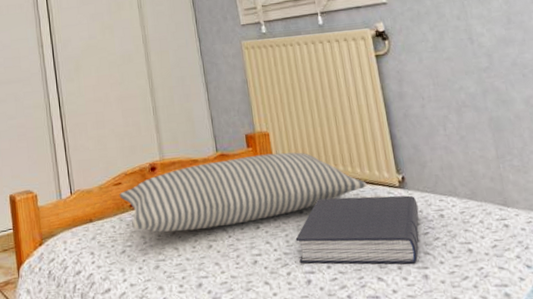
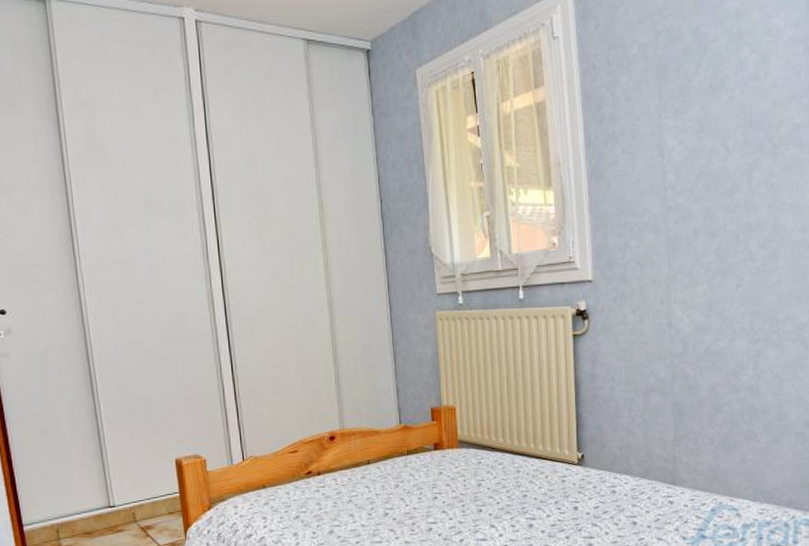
pillow: present [119,152,367,232] -> none [295,427,547,500]
book: present [295,195,419,265] -> none [471,472,593,534]

